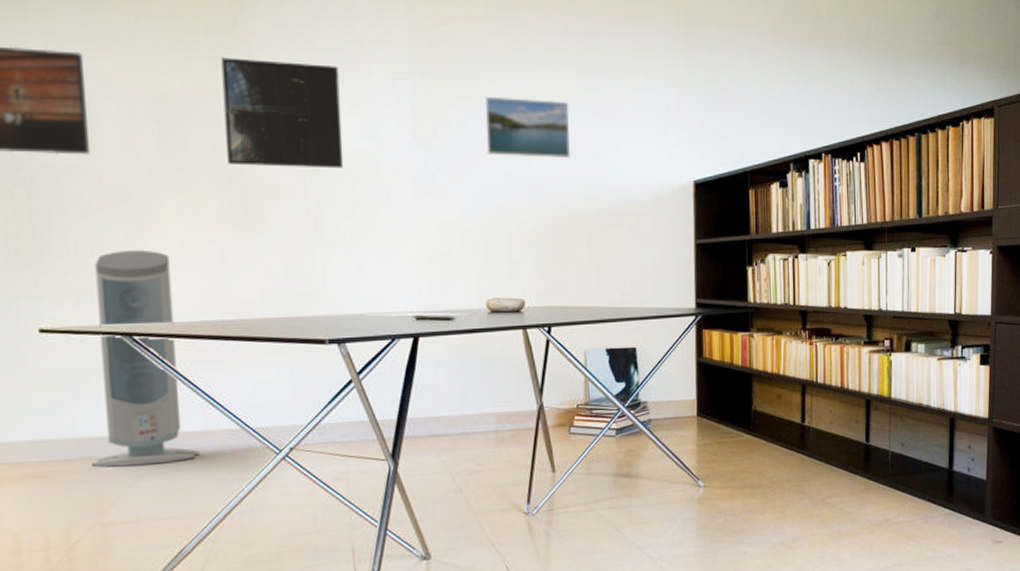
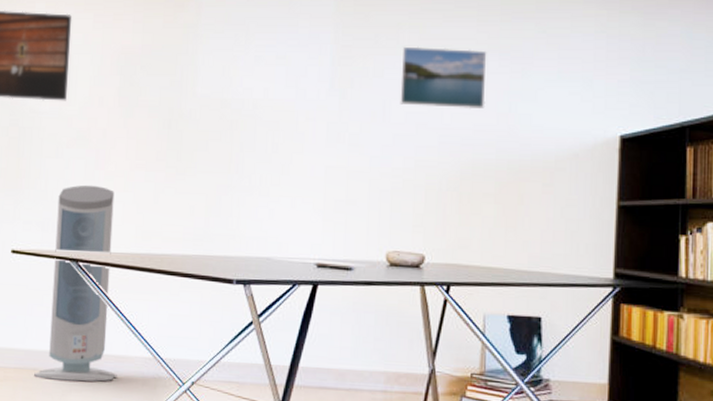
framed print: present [221,57,344,169] -> none [170,15,271,116]

